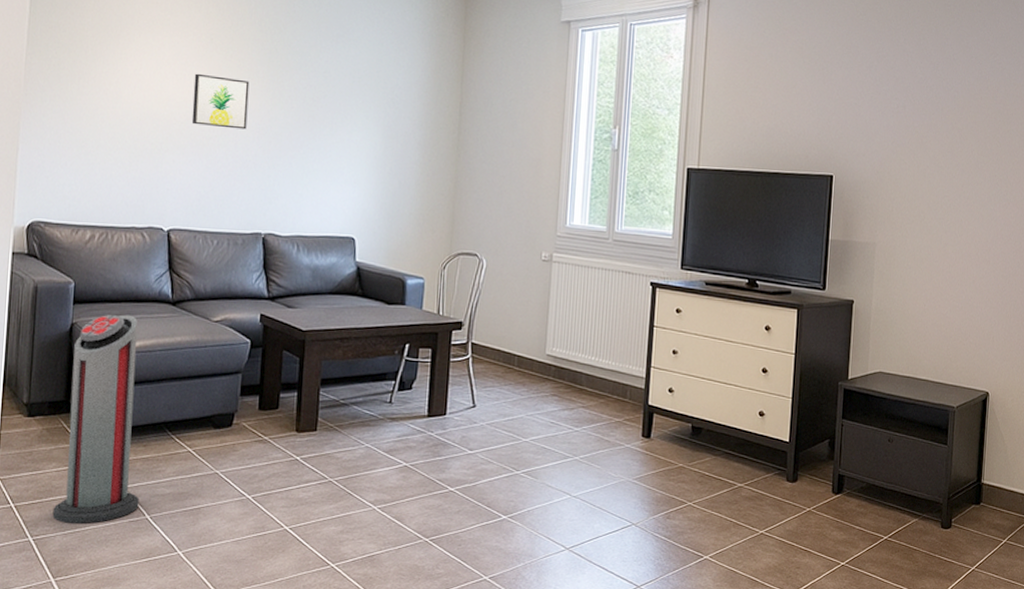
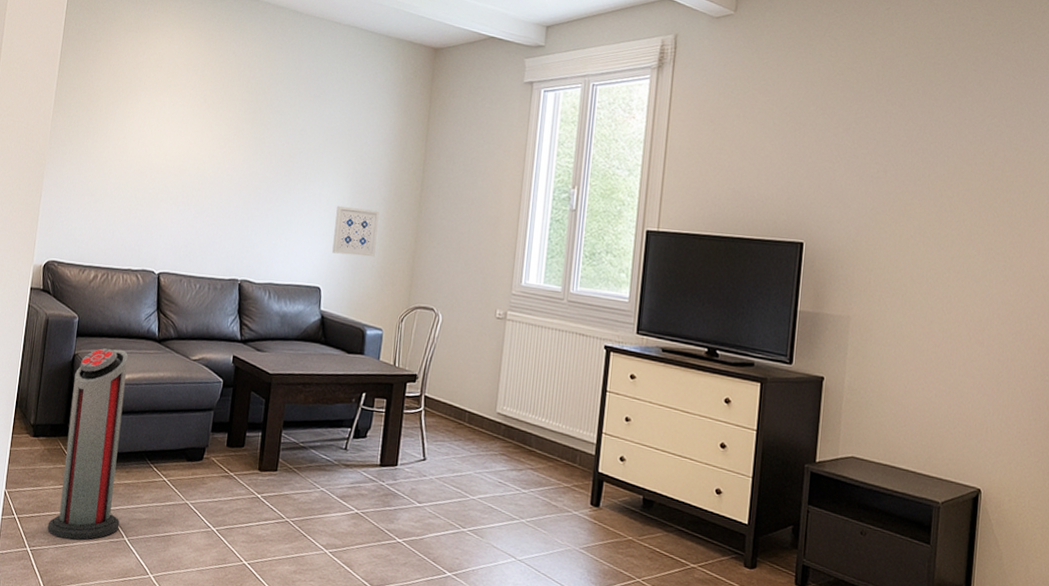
wall art: present [191,73,250,130] -> none [184,130,235,183]
wall art: none [365,151,415,204] -> present [332,205,380,257]

